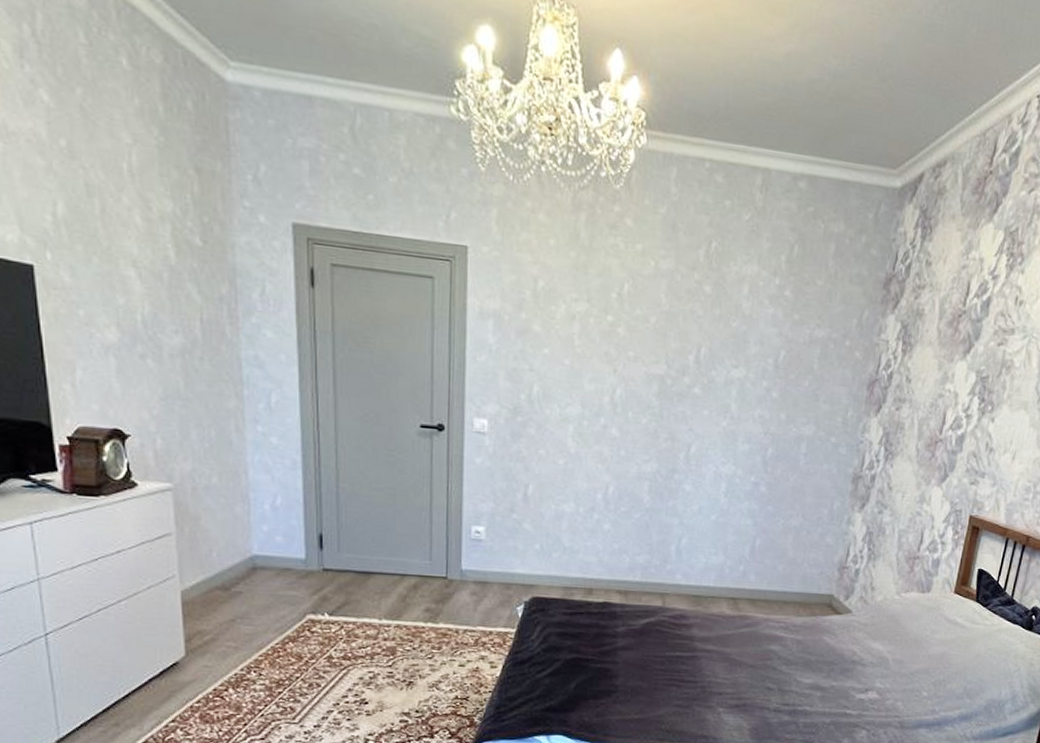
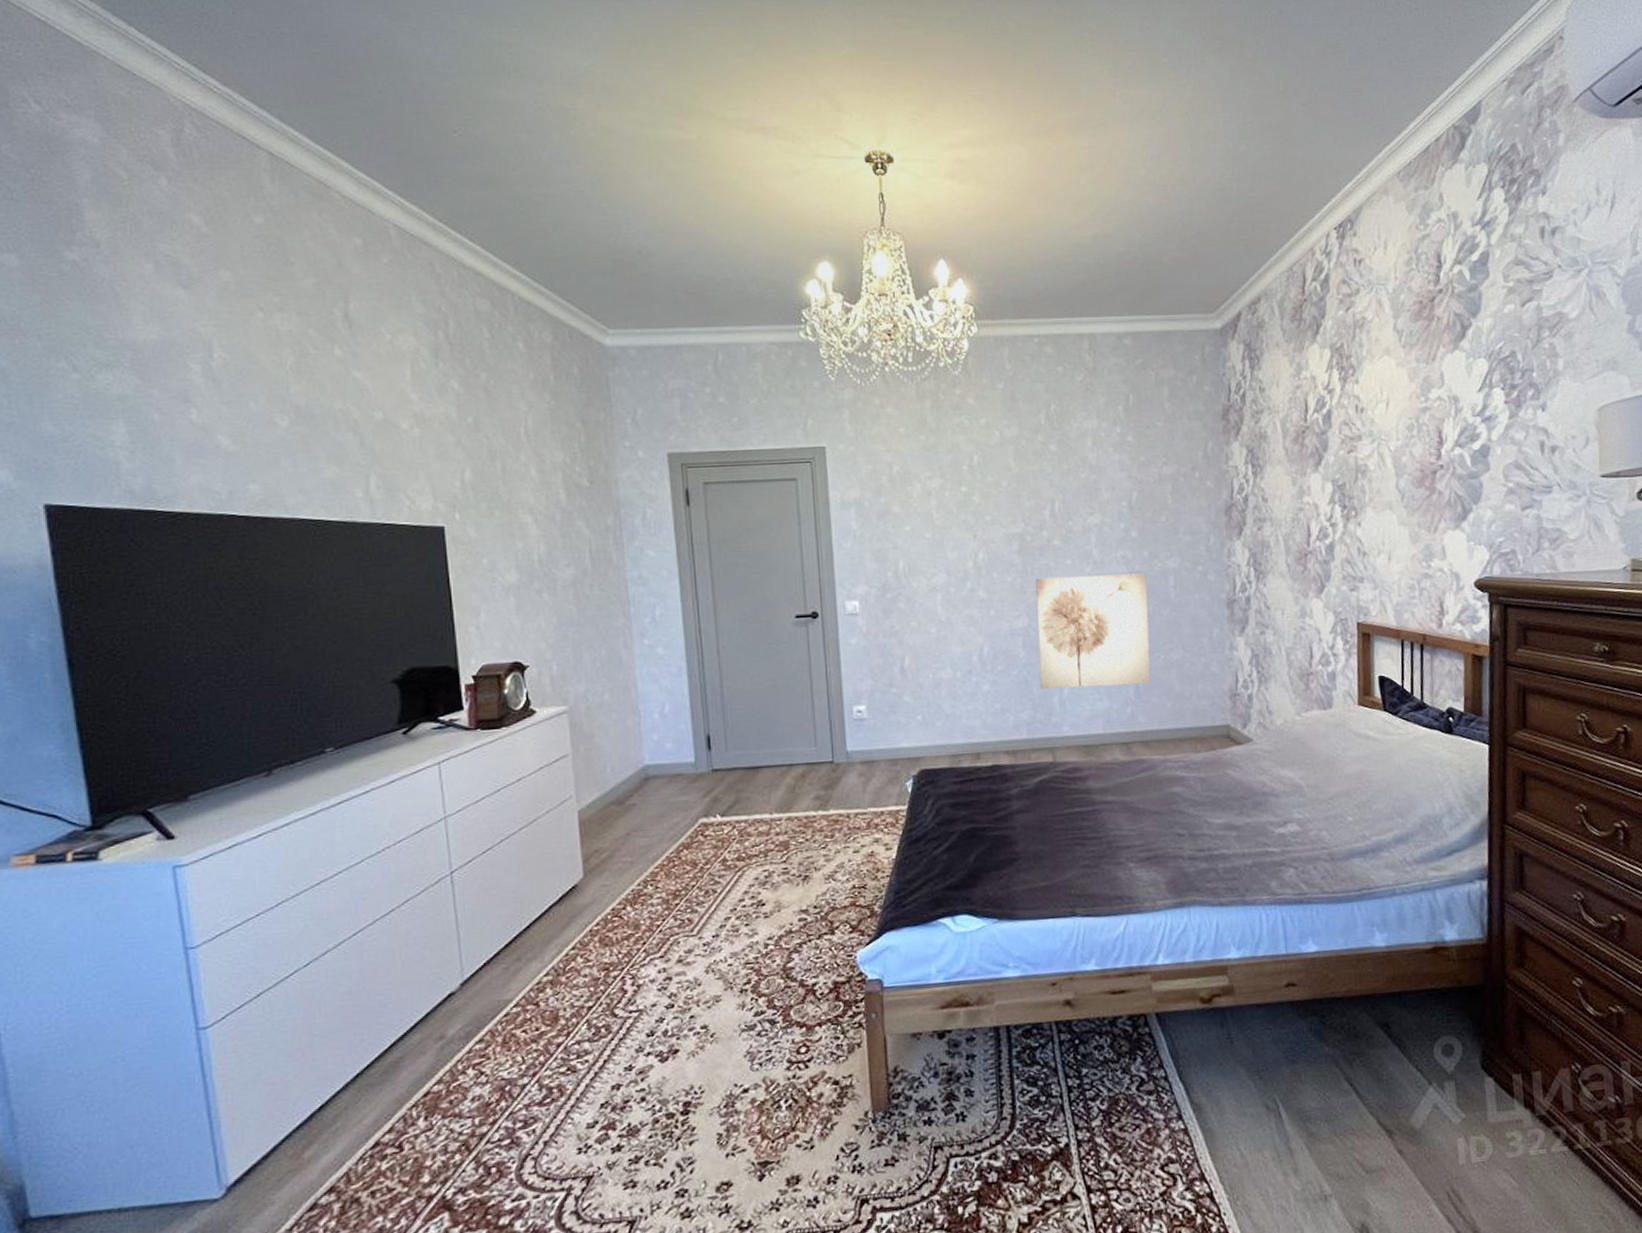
wall art: none [660,424,780,545] -> present [1035,573,1151,689]

